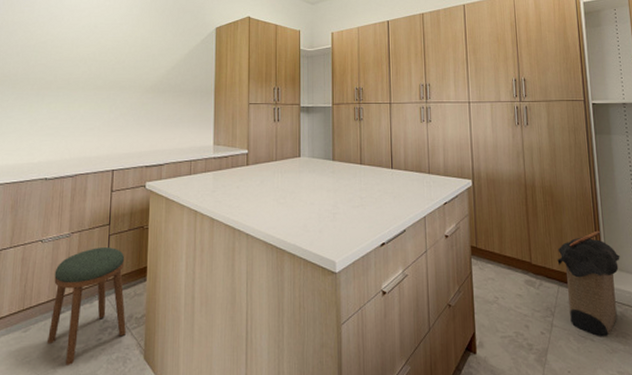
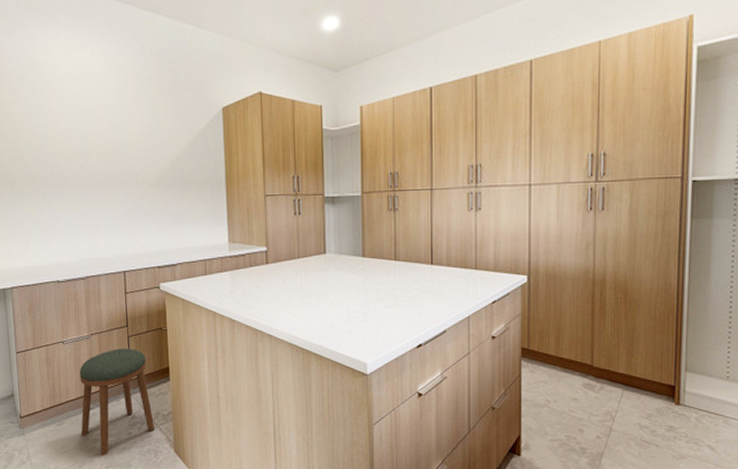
laundry hamper: present [557,230,620,337] -> none [624,330,704,443]

